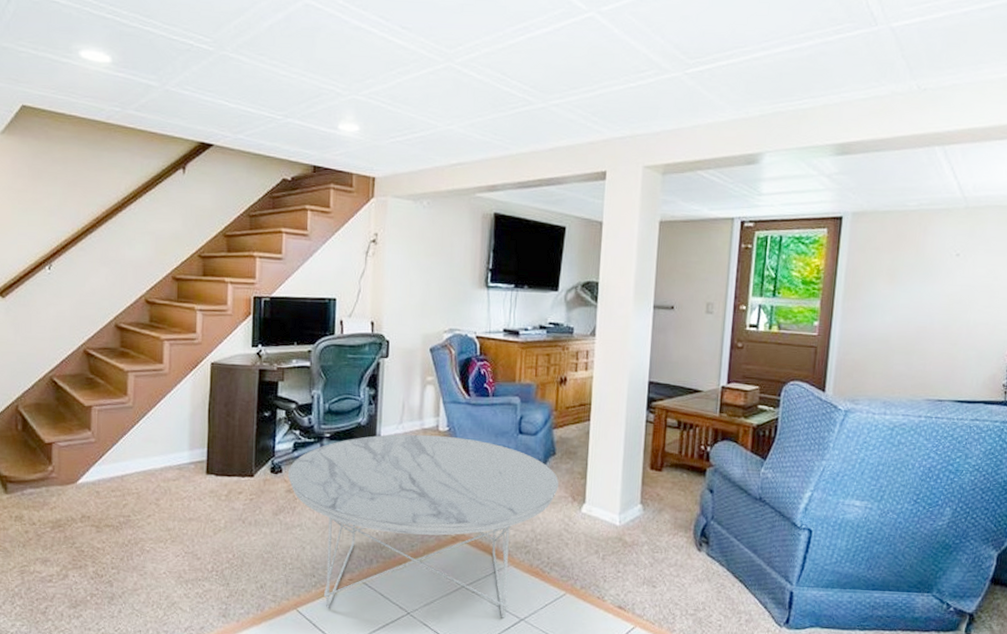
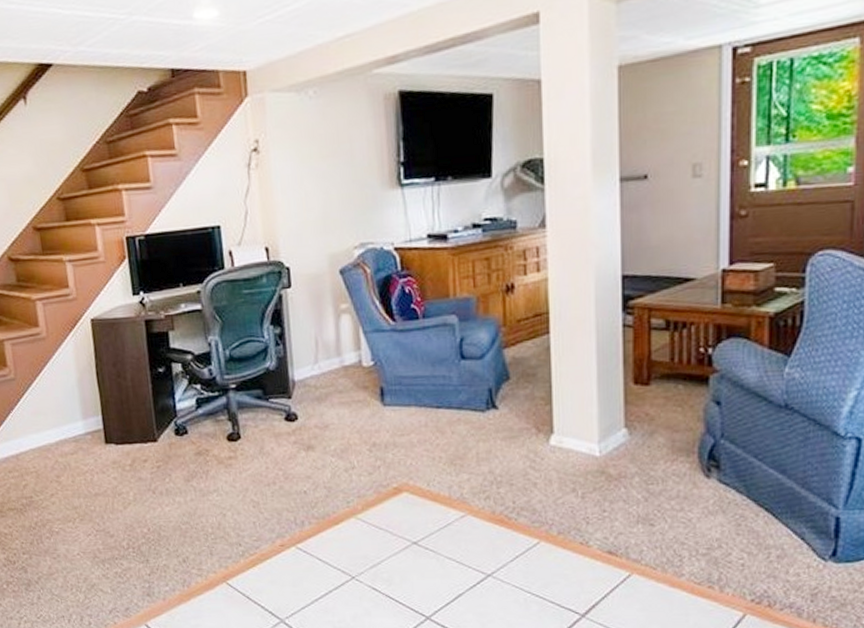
coffee table: present [288,434,559,618] -> none [194,371,517,577]

